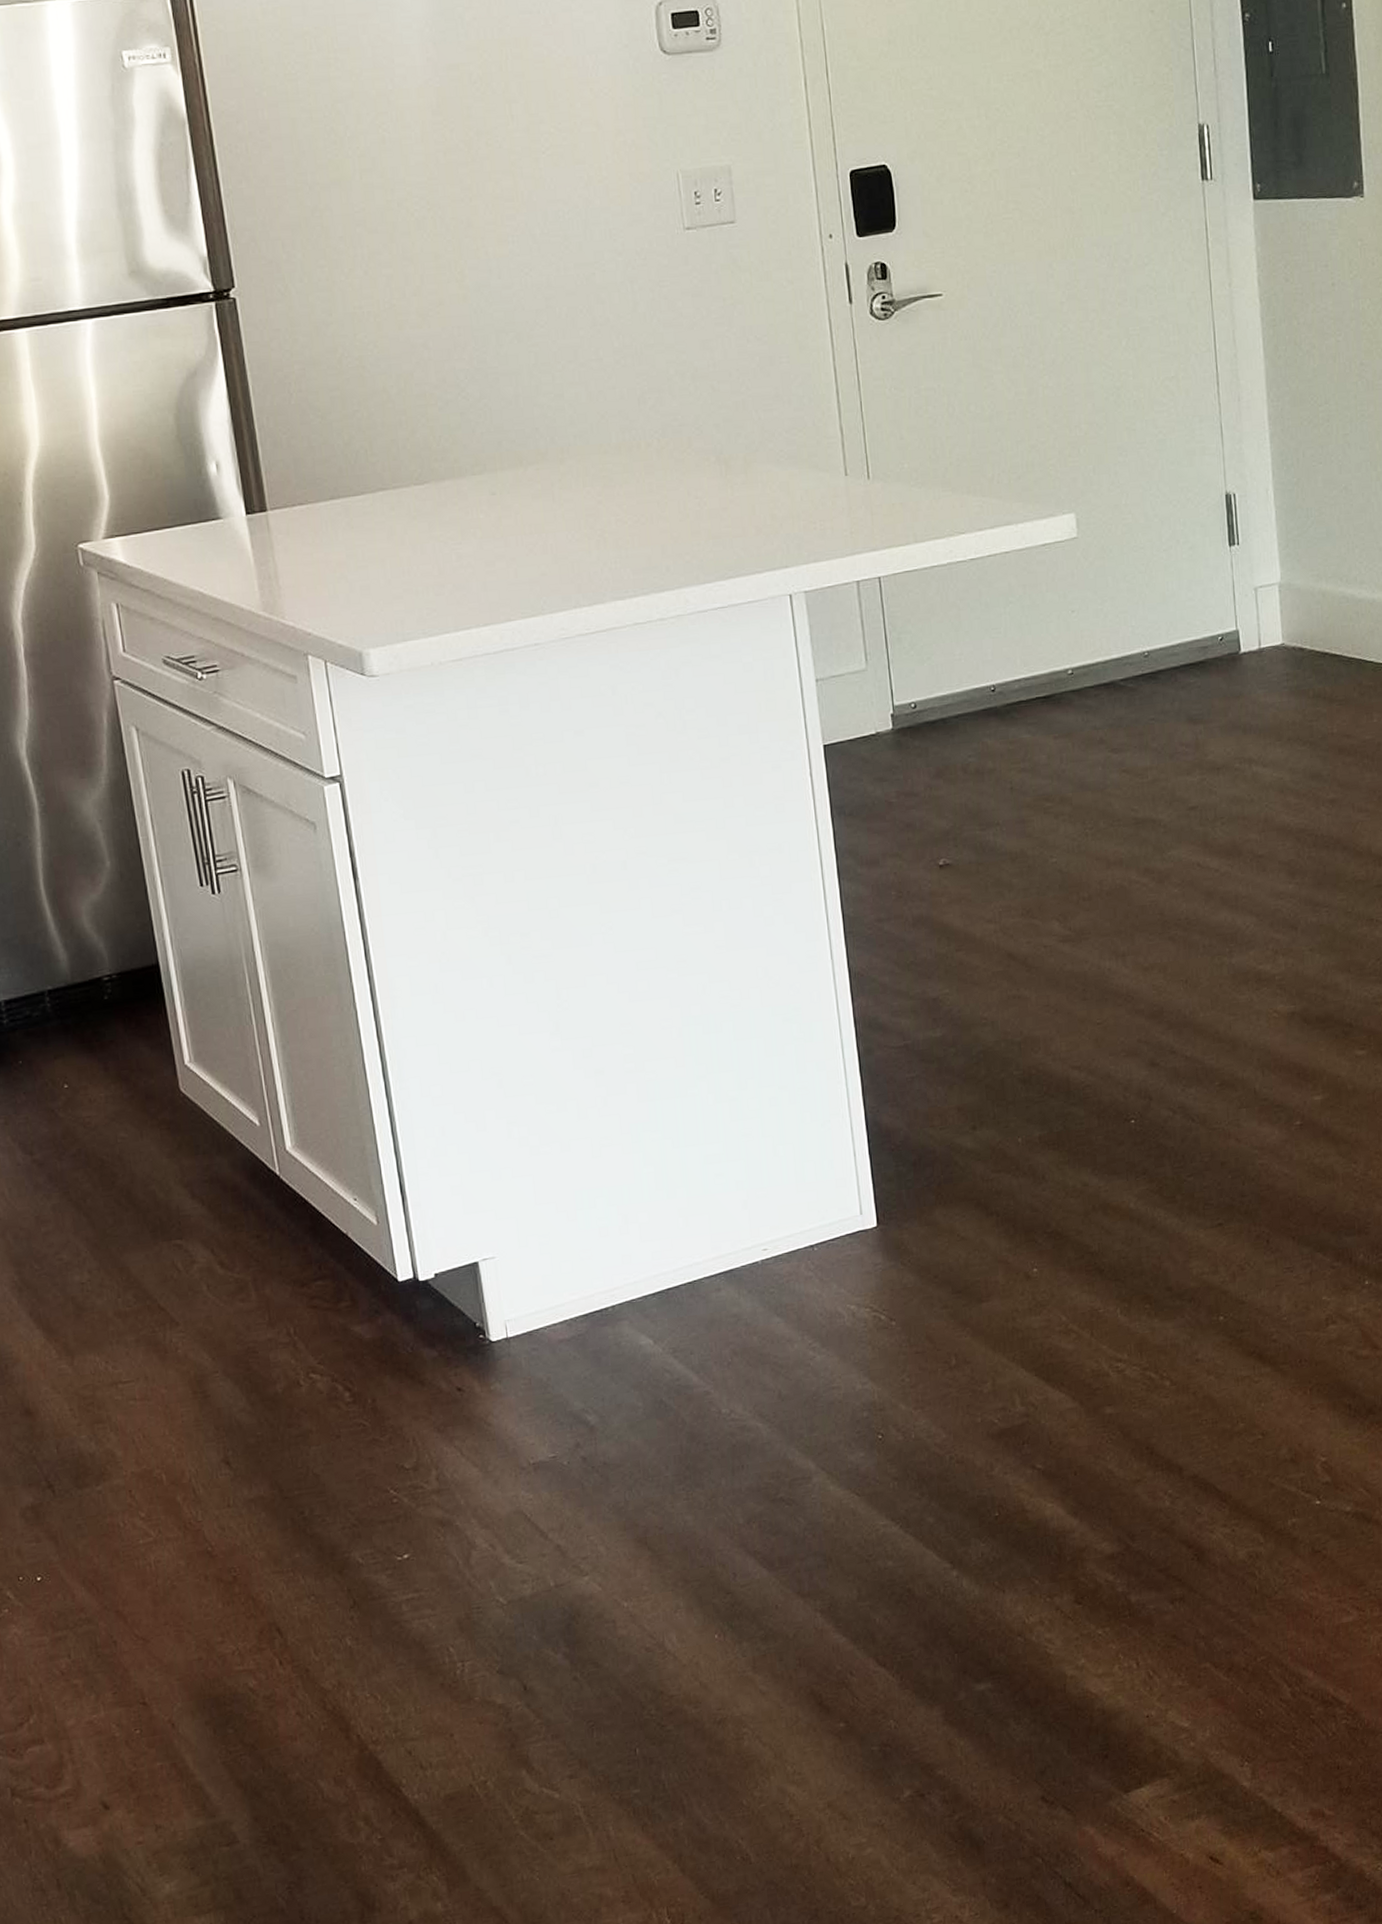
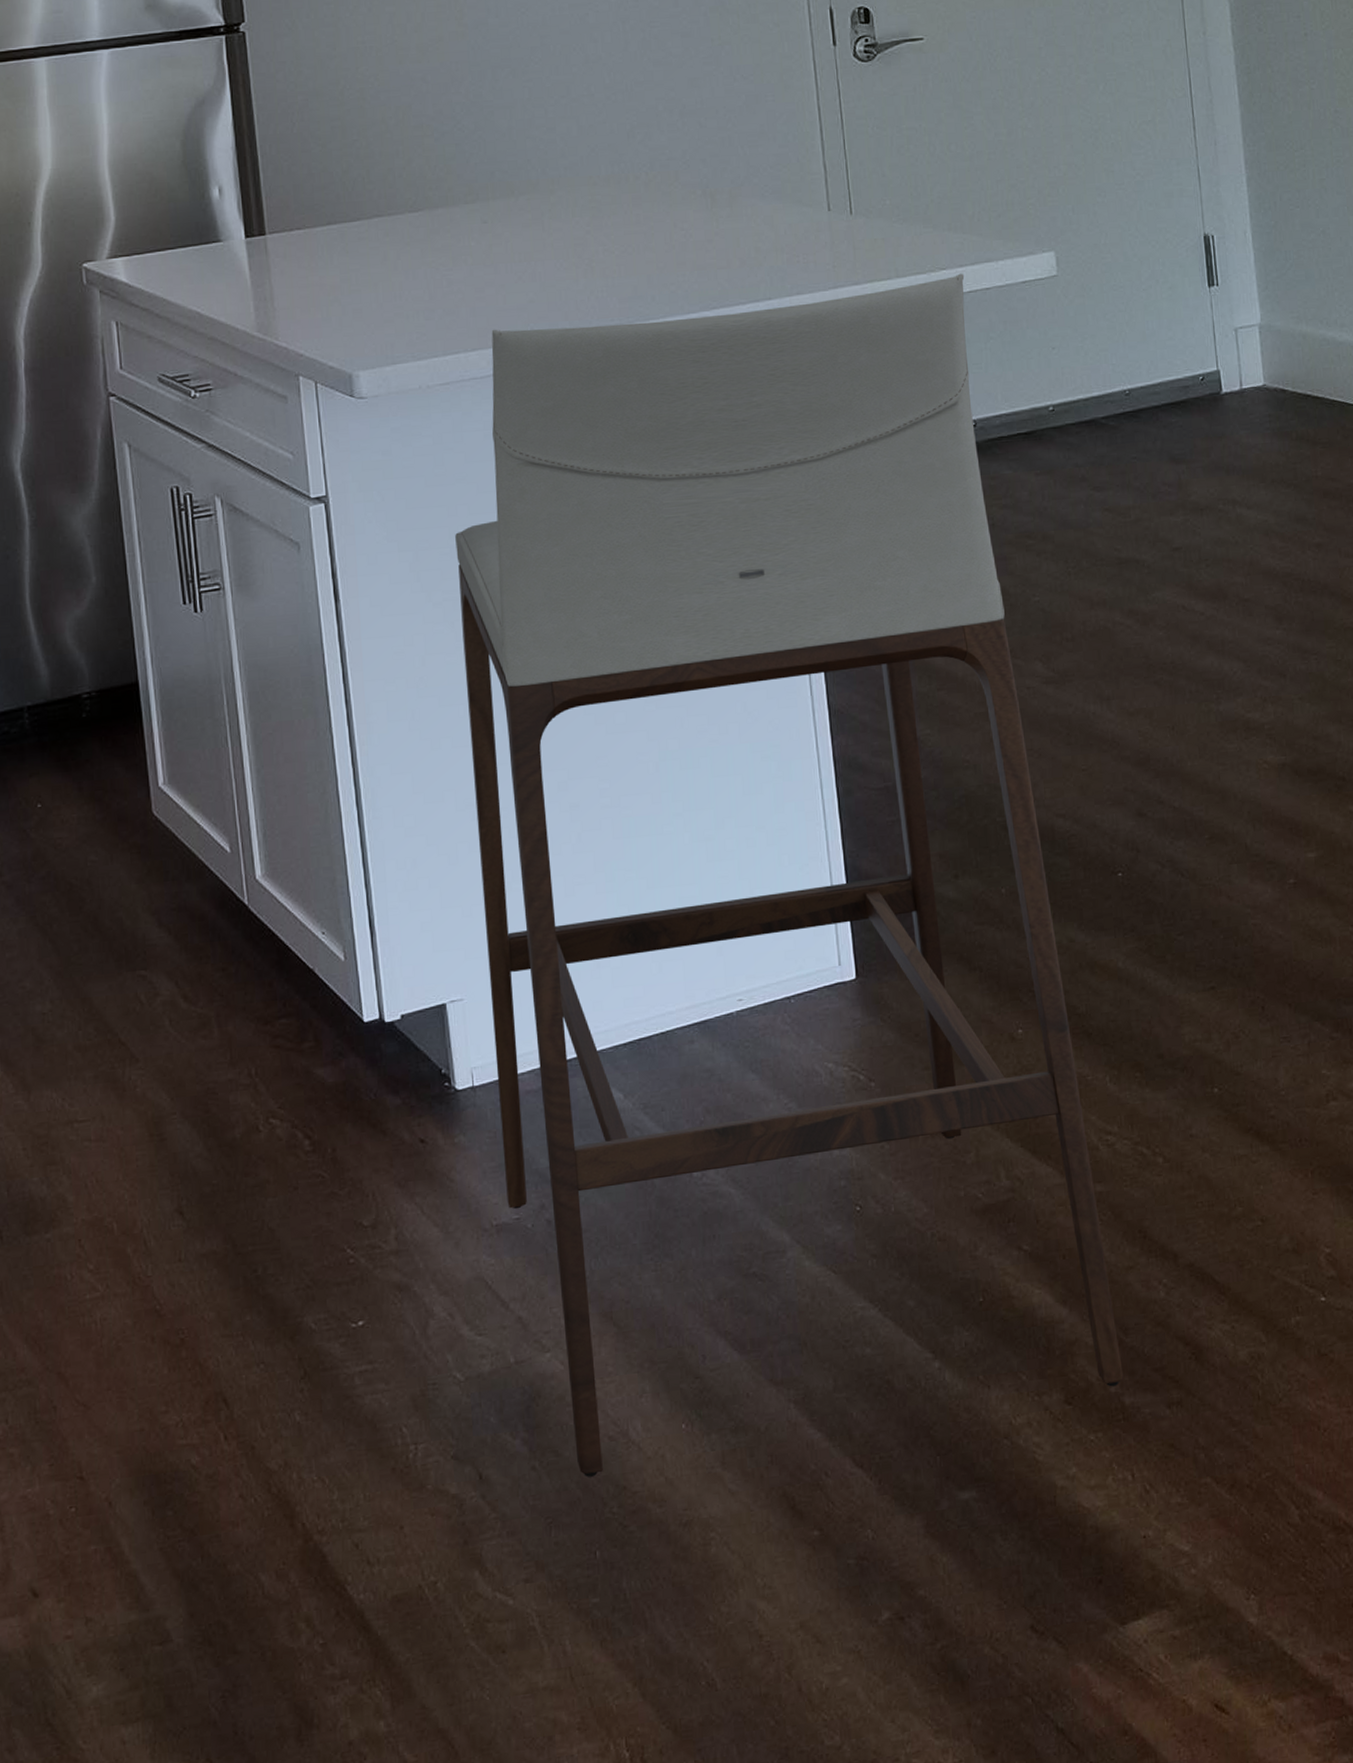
bar stool: none [473,537,1130,1685] -> present [455,273,1124,1477]

